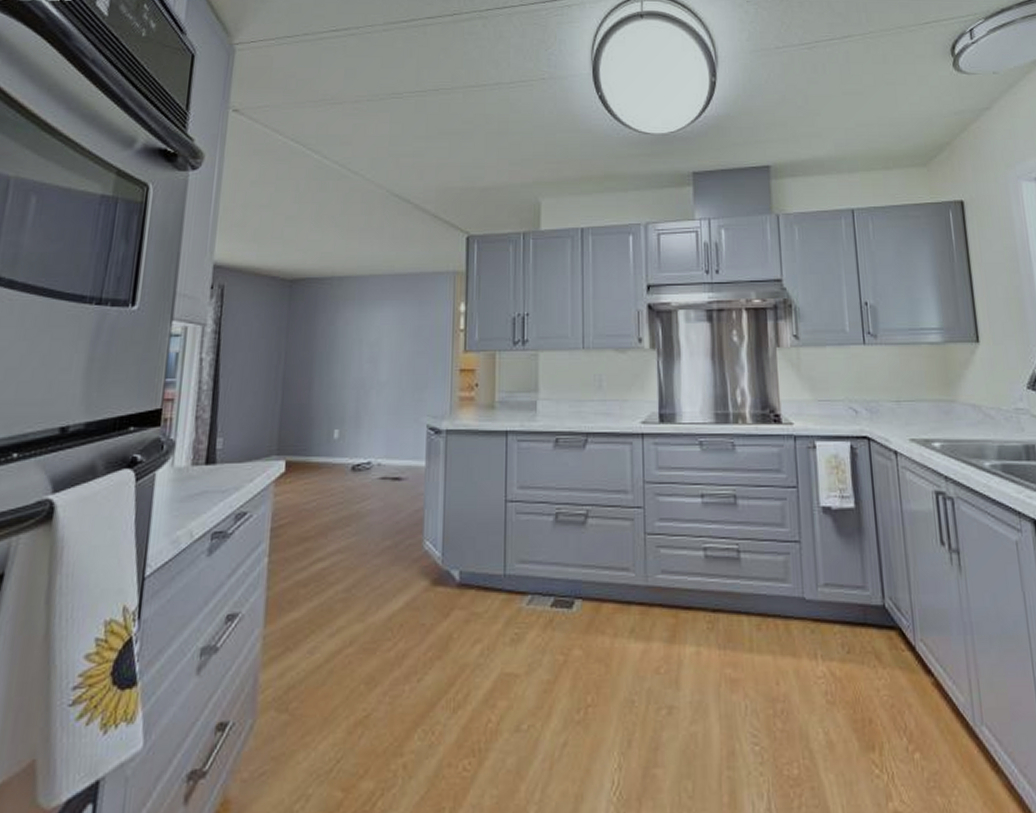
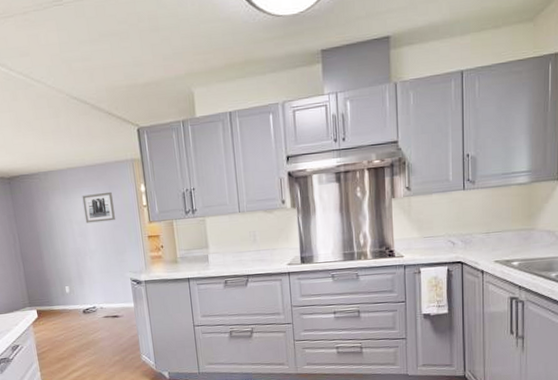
wall art: none [380,308,422,346] -> present [82,191,116,223]

